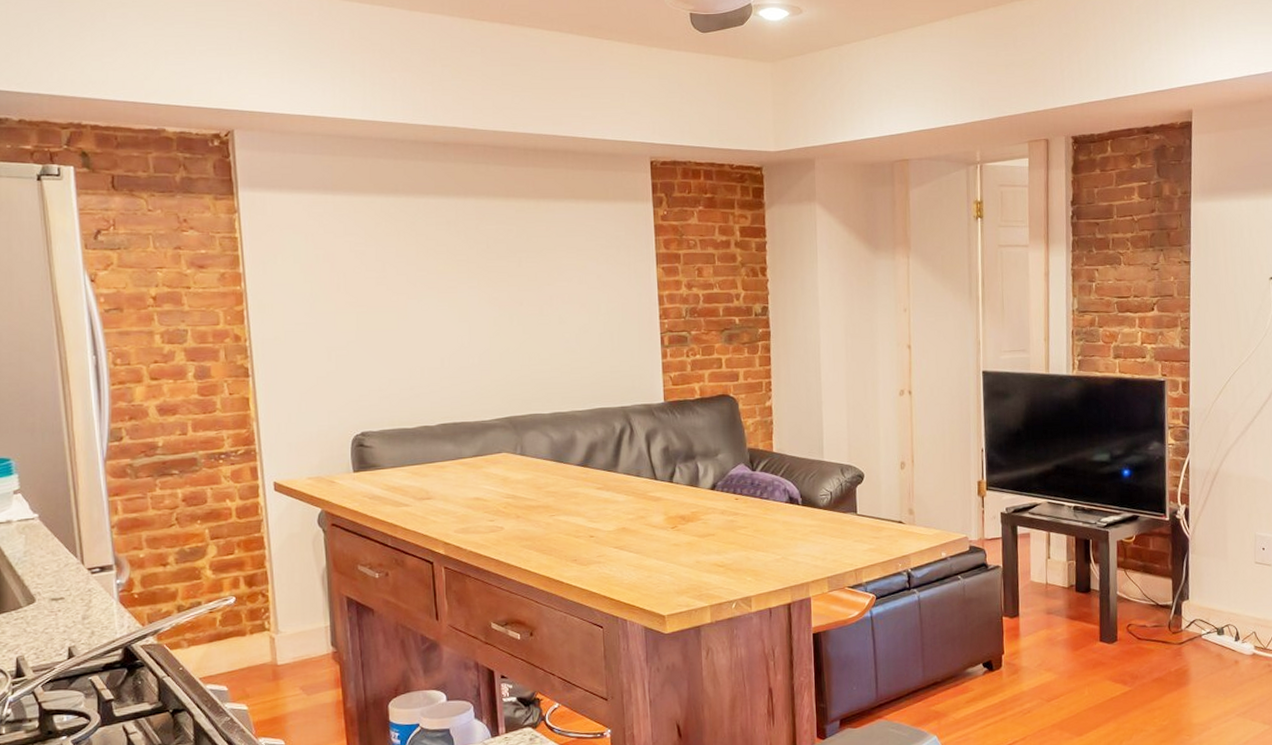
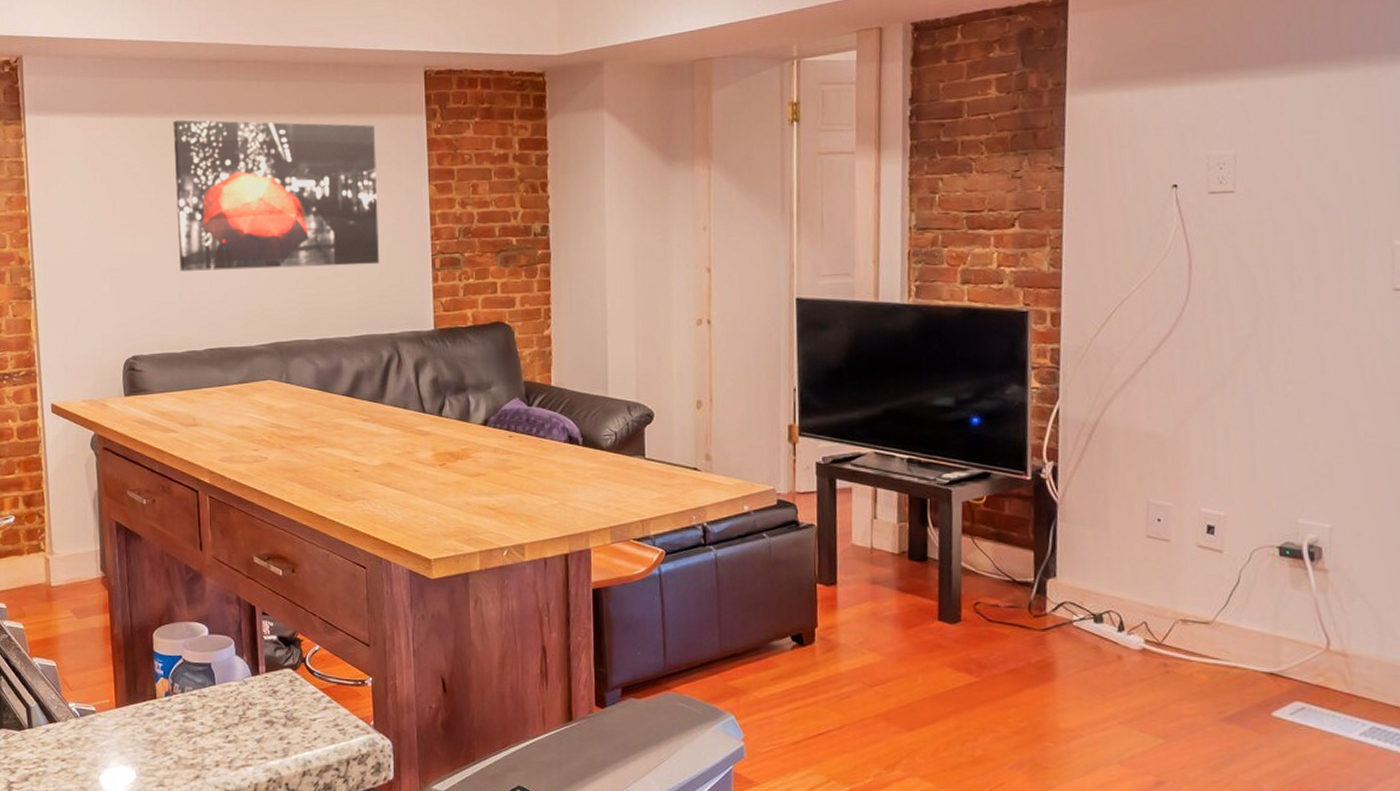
wall art: none [399,200,610,349] -> present [173,120,379,271]

